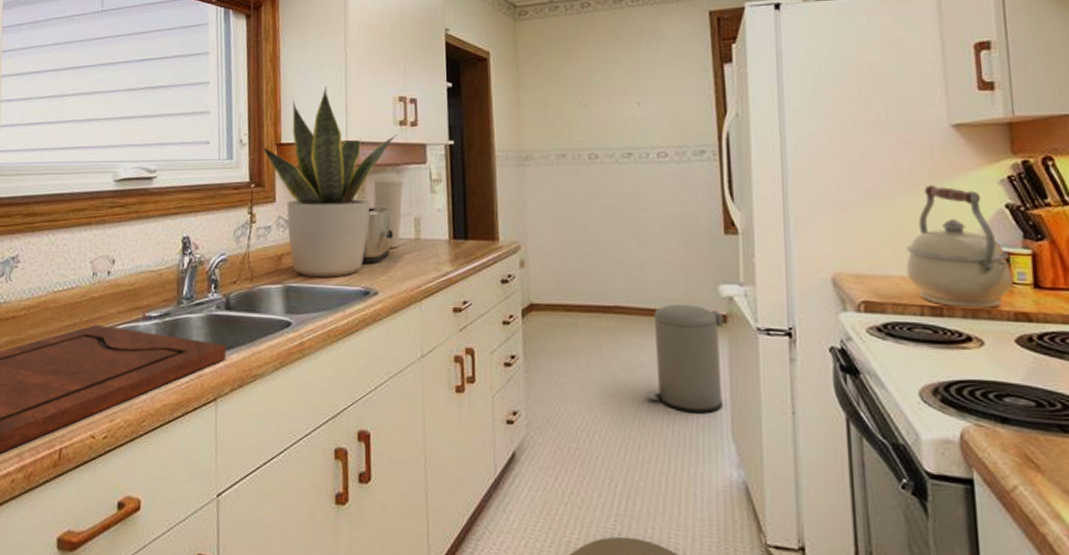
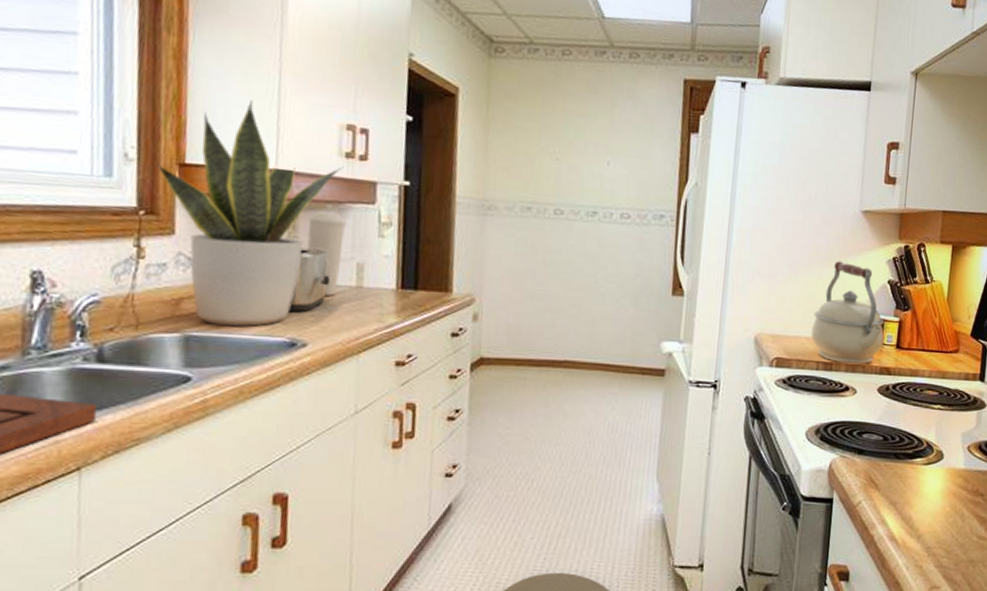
pedal bin: present [646,304,723,414] -> none [585,359,662,458]

